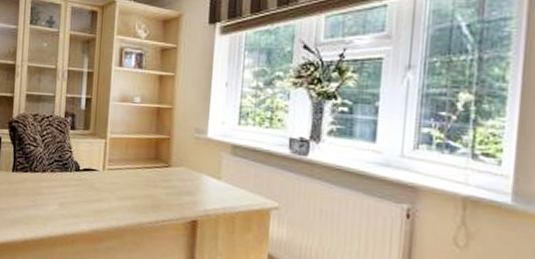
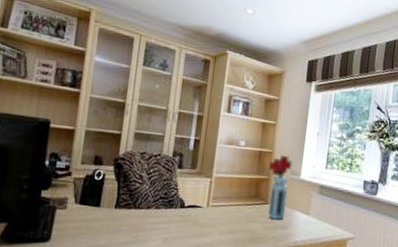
potted flower: none [169,111,197,185] -> present [267,155,293,220]

